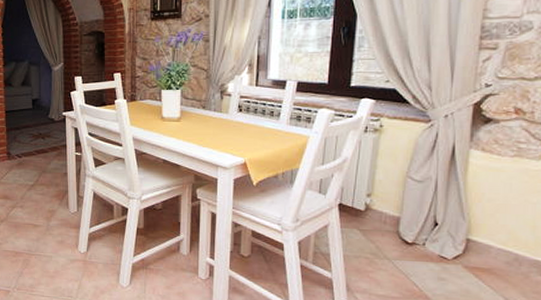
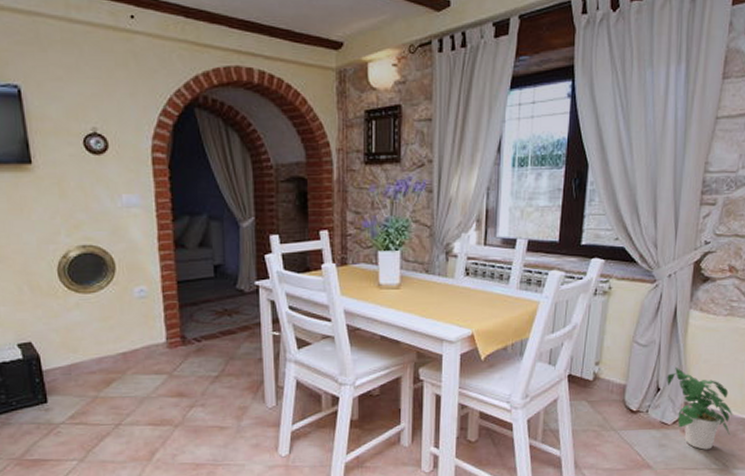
potted plant: none [445,203,525,288] -> present [667,367,733,450]

